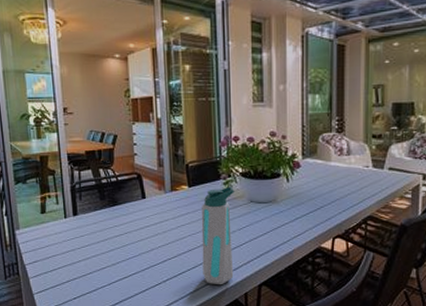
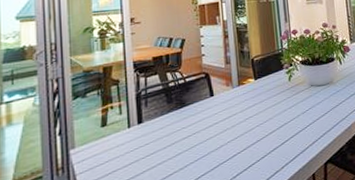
water bottle: present [201,186,234,285] -> none [268,74,301,172]

